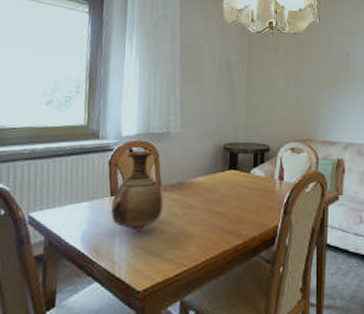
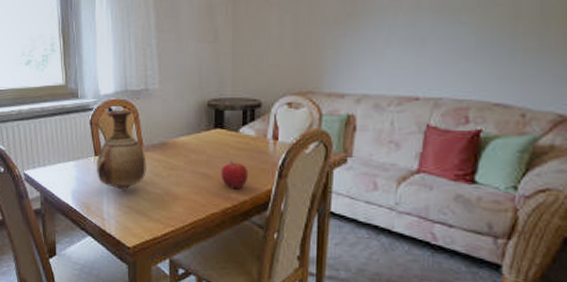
fruit: none [233,199,258,226] -> present [220,160,249,190]

